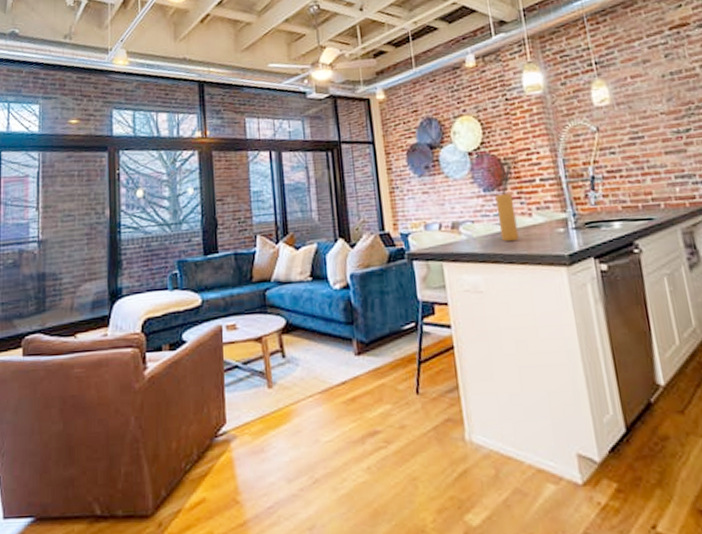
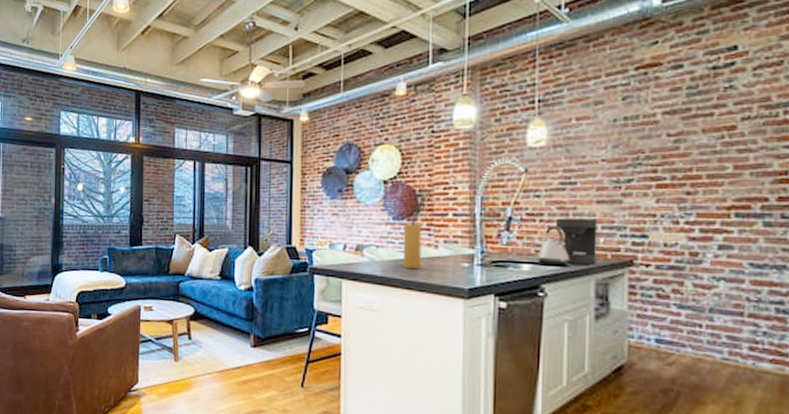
kettle: none [624,180,655,221] -> present [536,225,571,267]
coffee maker: none [634,169,678,218] -> present [556,218,598,266]

